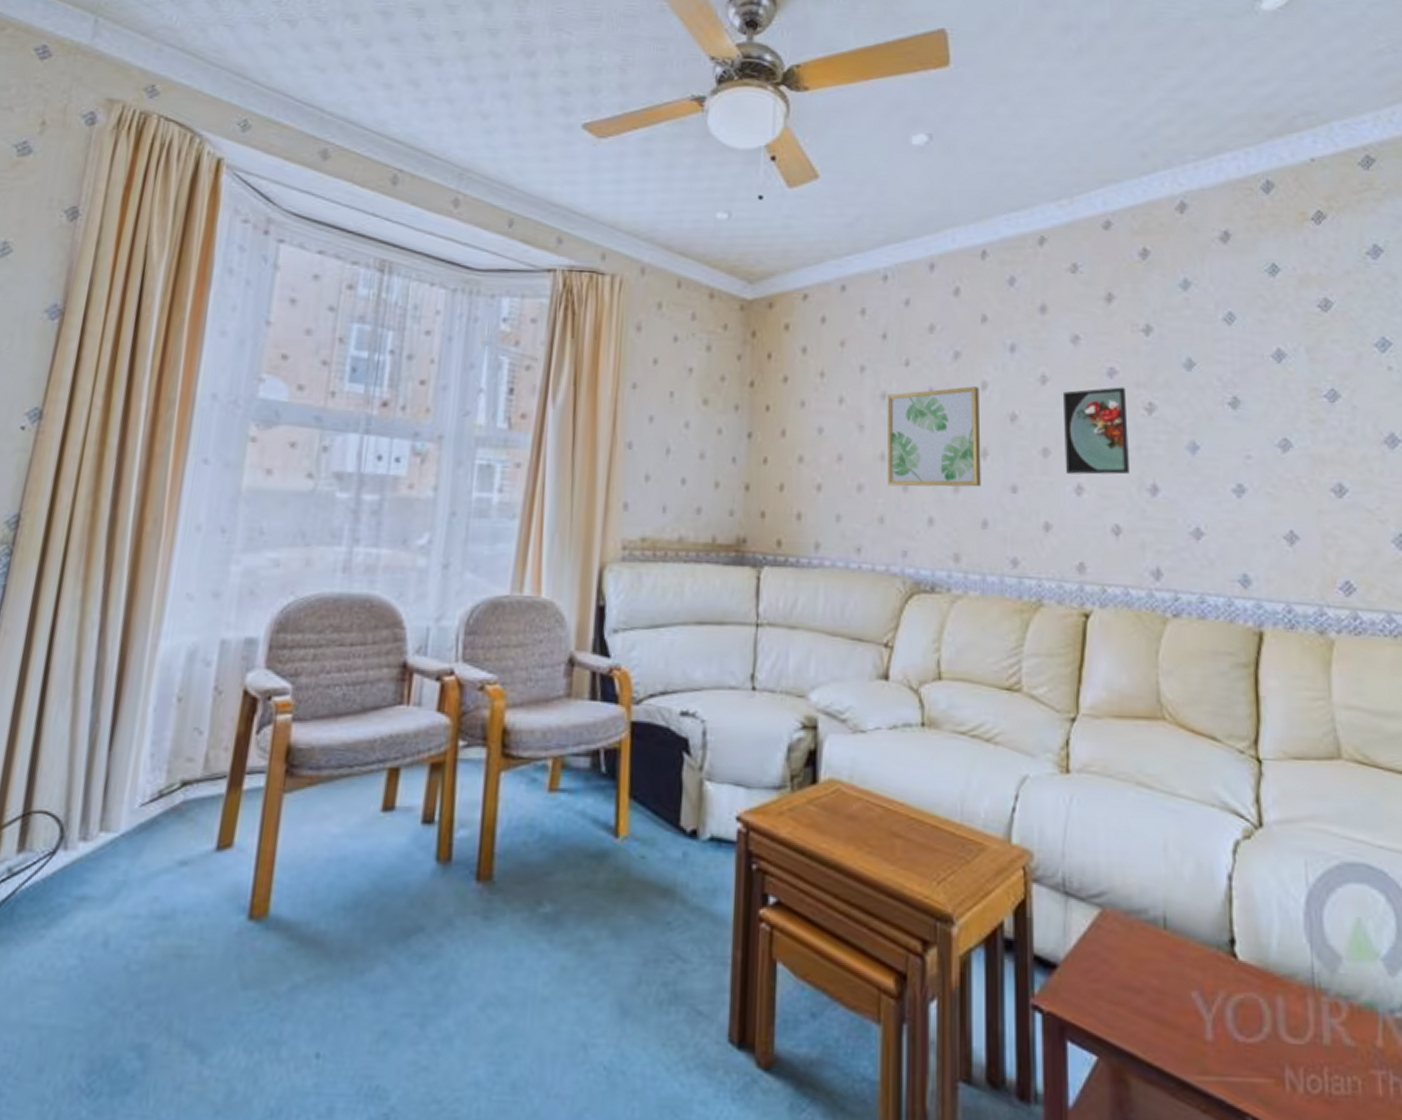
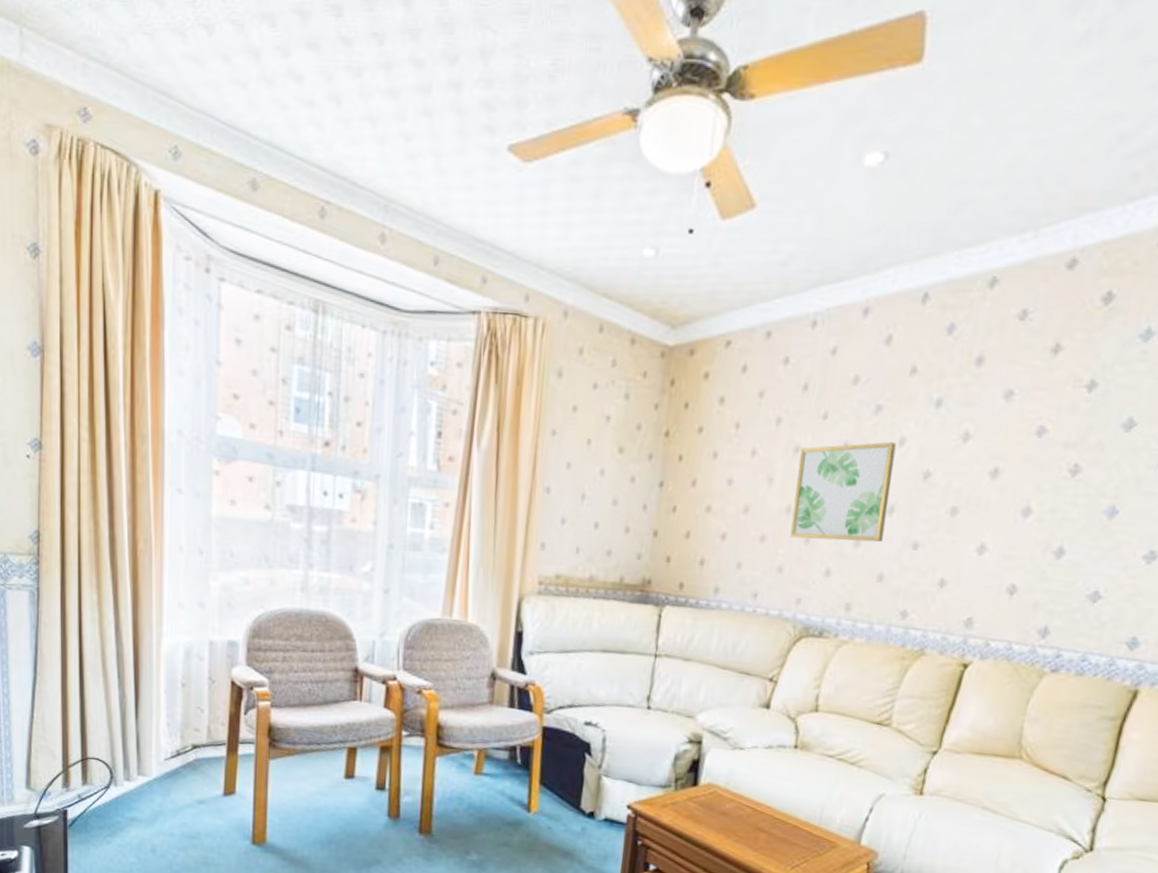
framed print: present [1062,387,1129,475] -> none [970,446,1053,536]

